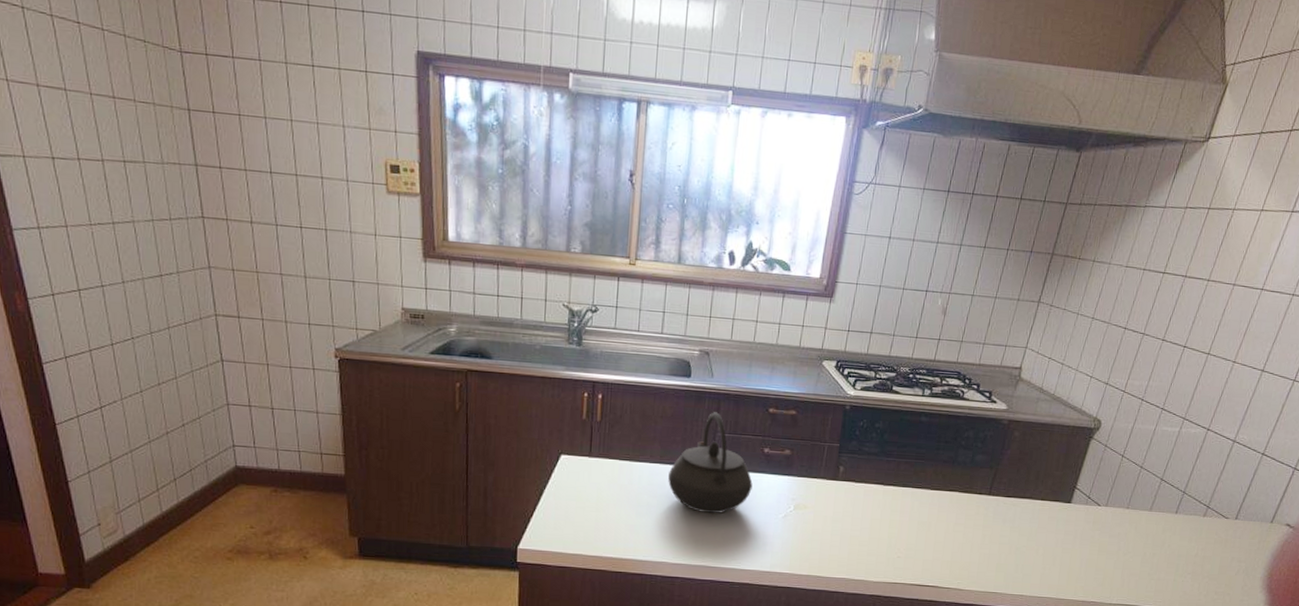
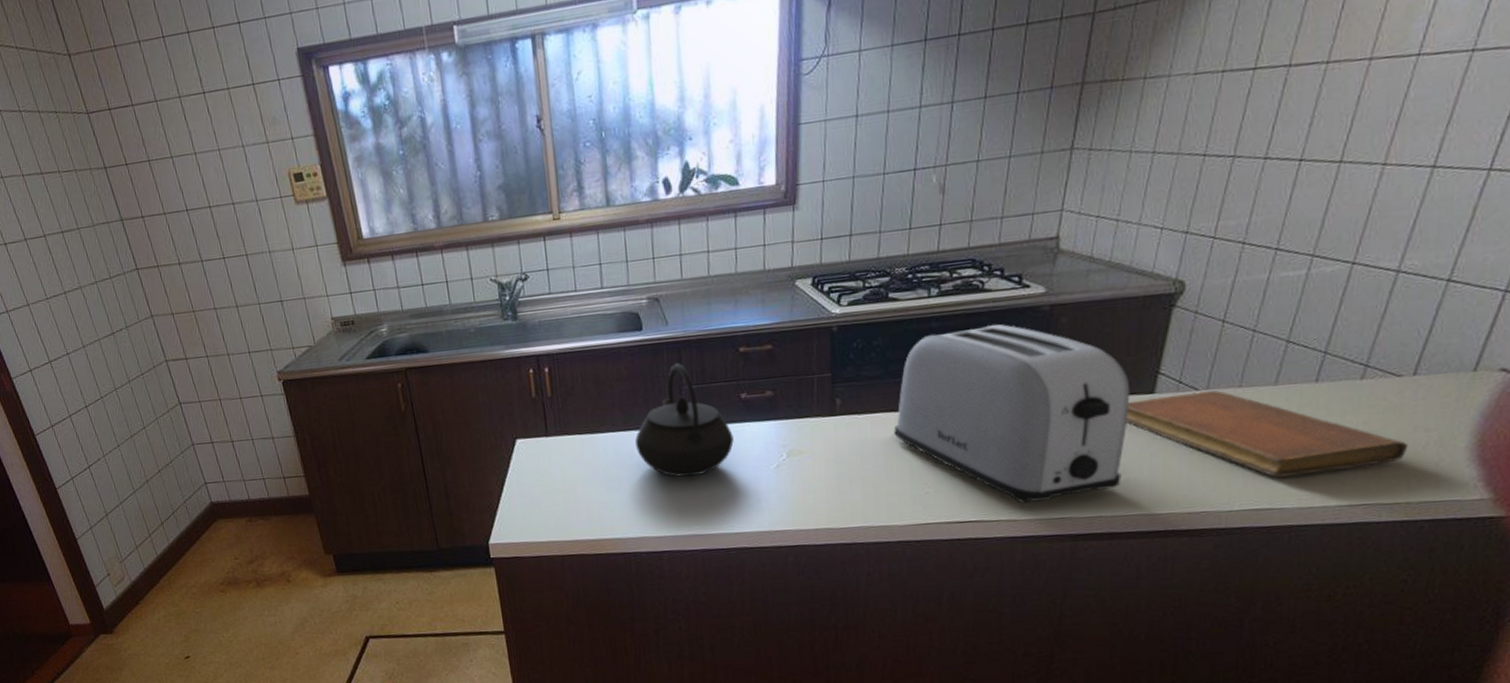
toaster: none [880,426,1055,577] -> present [893,324,1130,504]
notebook: none [1048,506,1227,583] -> present [1125,390,1408,478]

